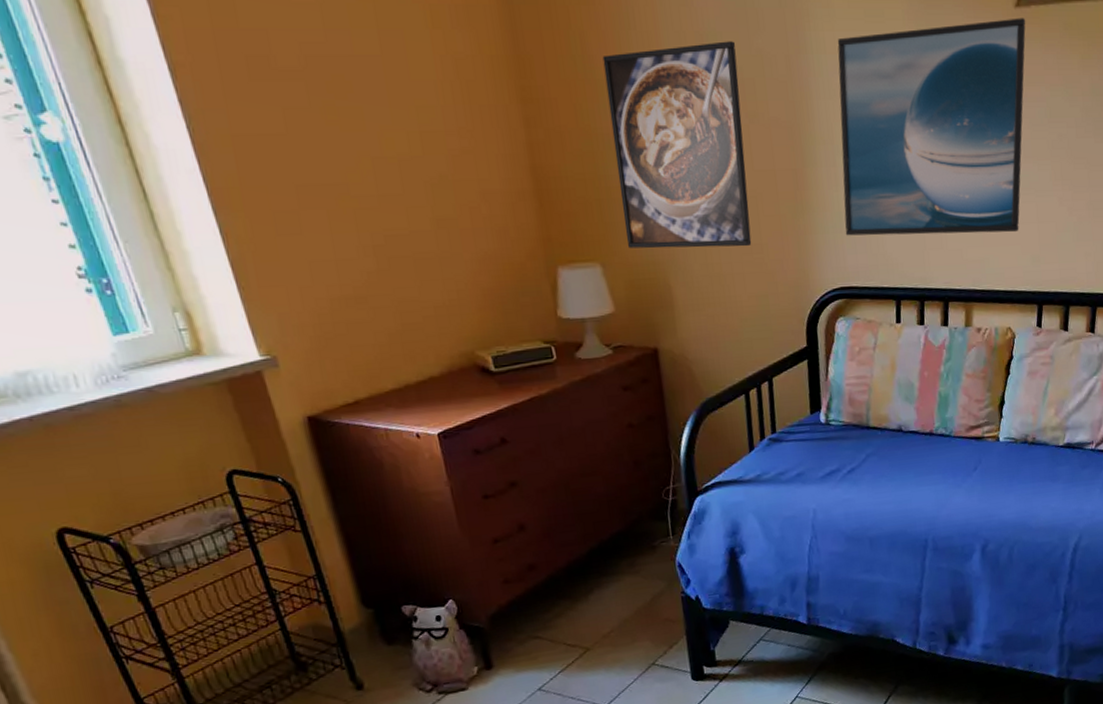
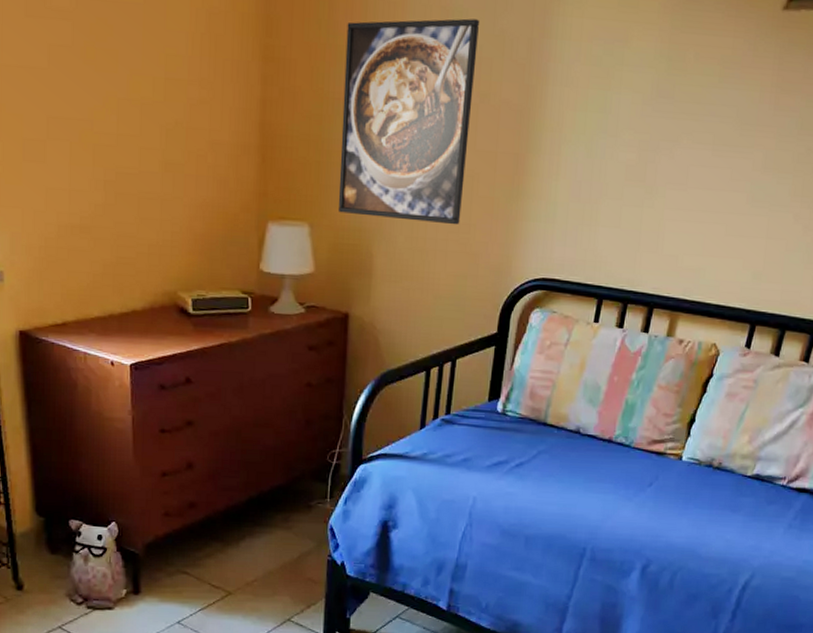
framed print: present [837,18,1026,236] -> none [557,21,793,246]

